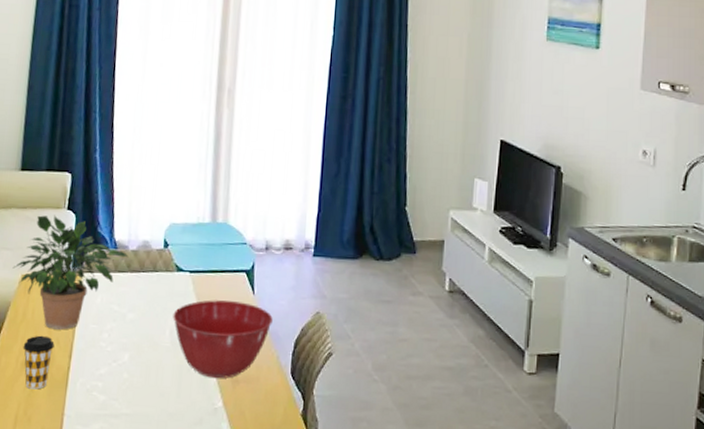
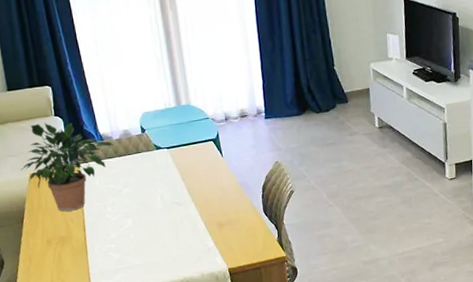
coffee cup: present [23,335,55,390] -> none [44,217,71,260]
mixing bowl: present [173,300,273,379] -> none [160,164,242,226]

